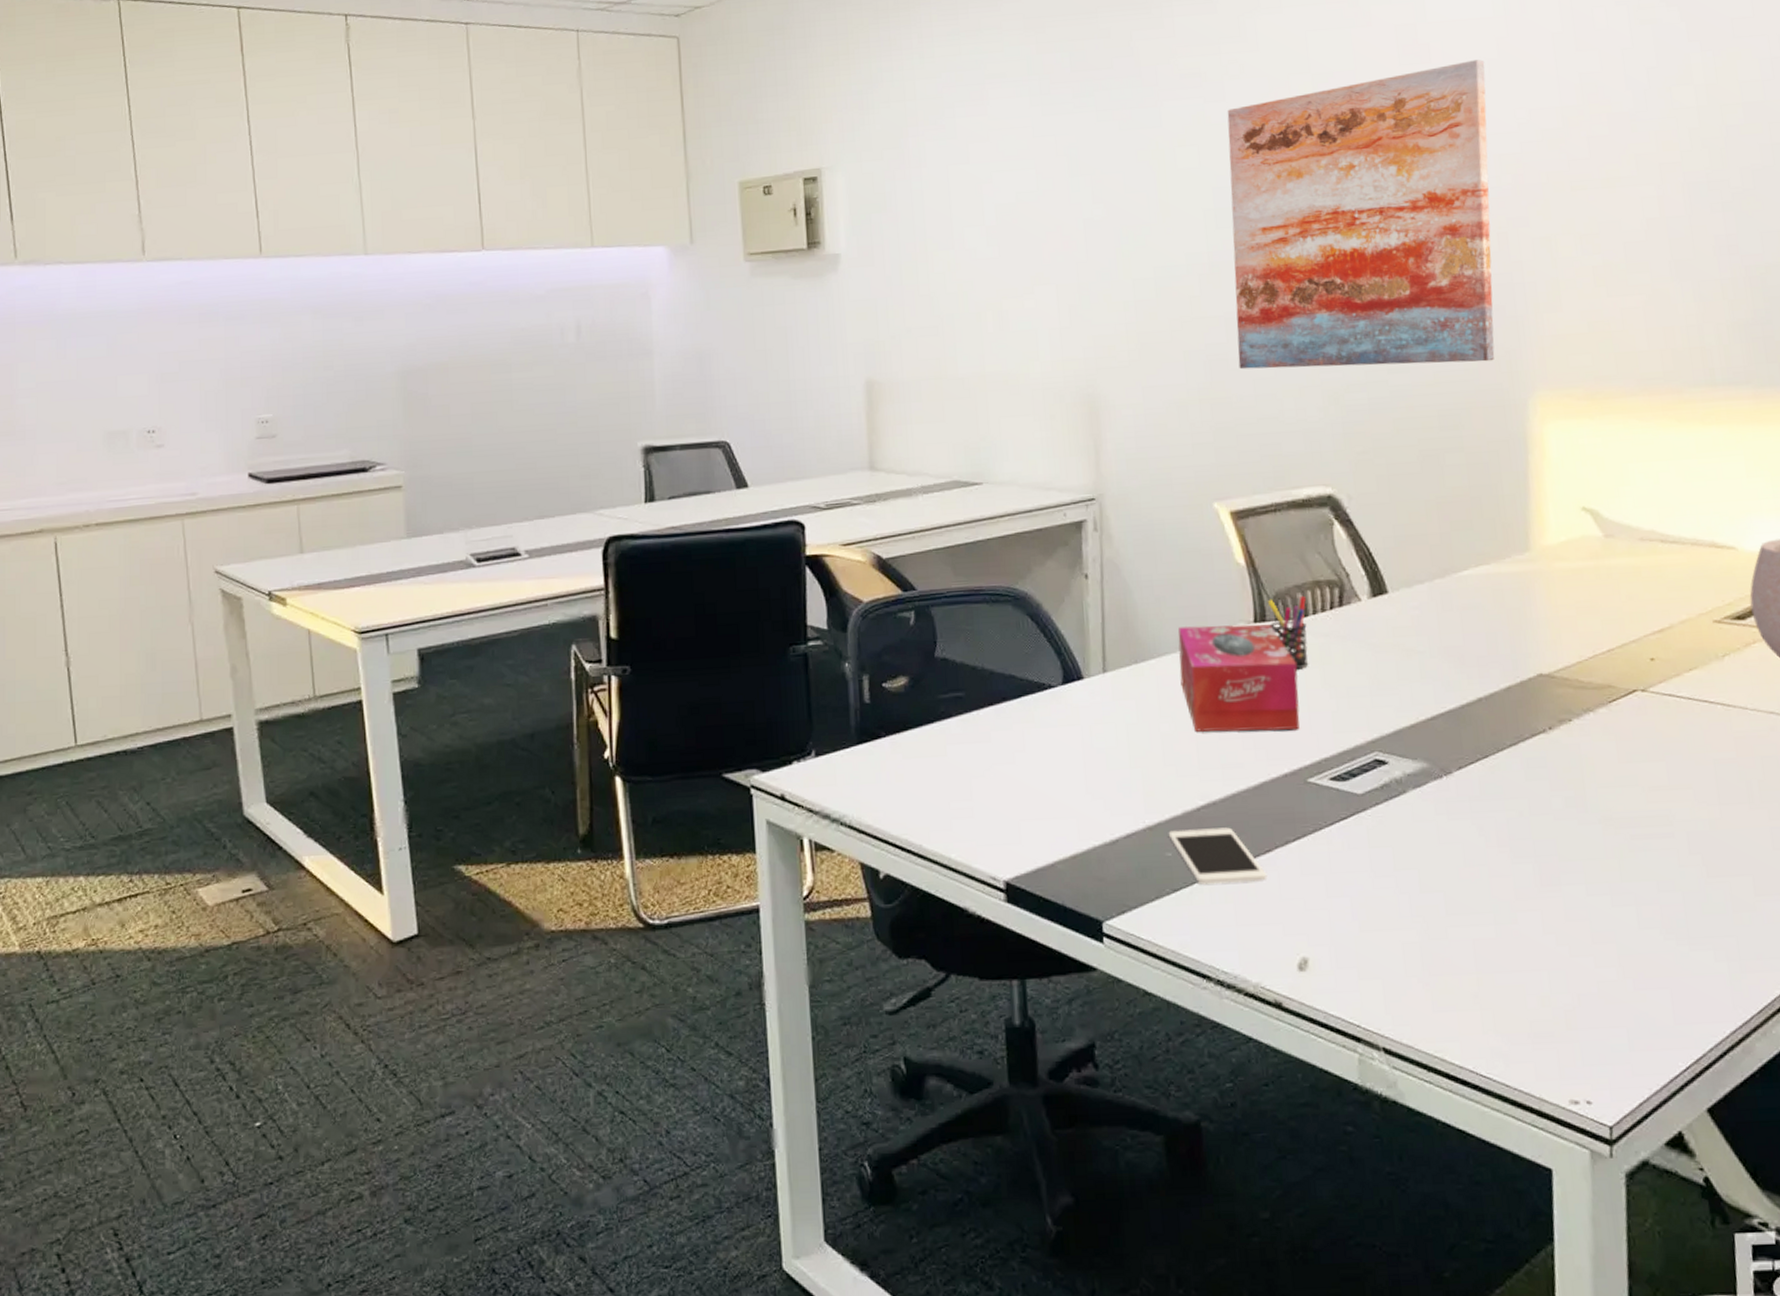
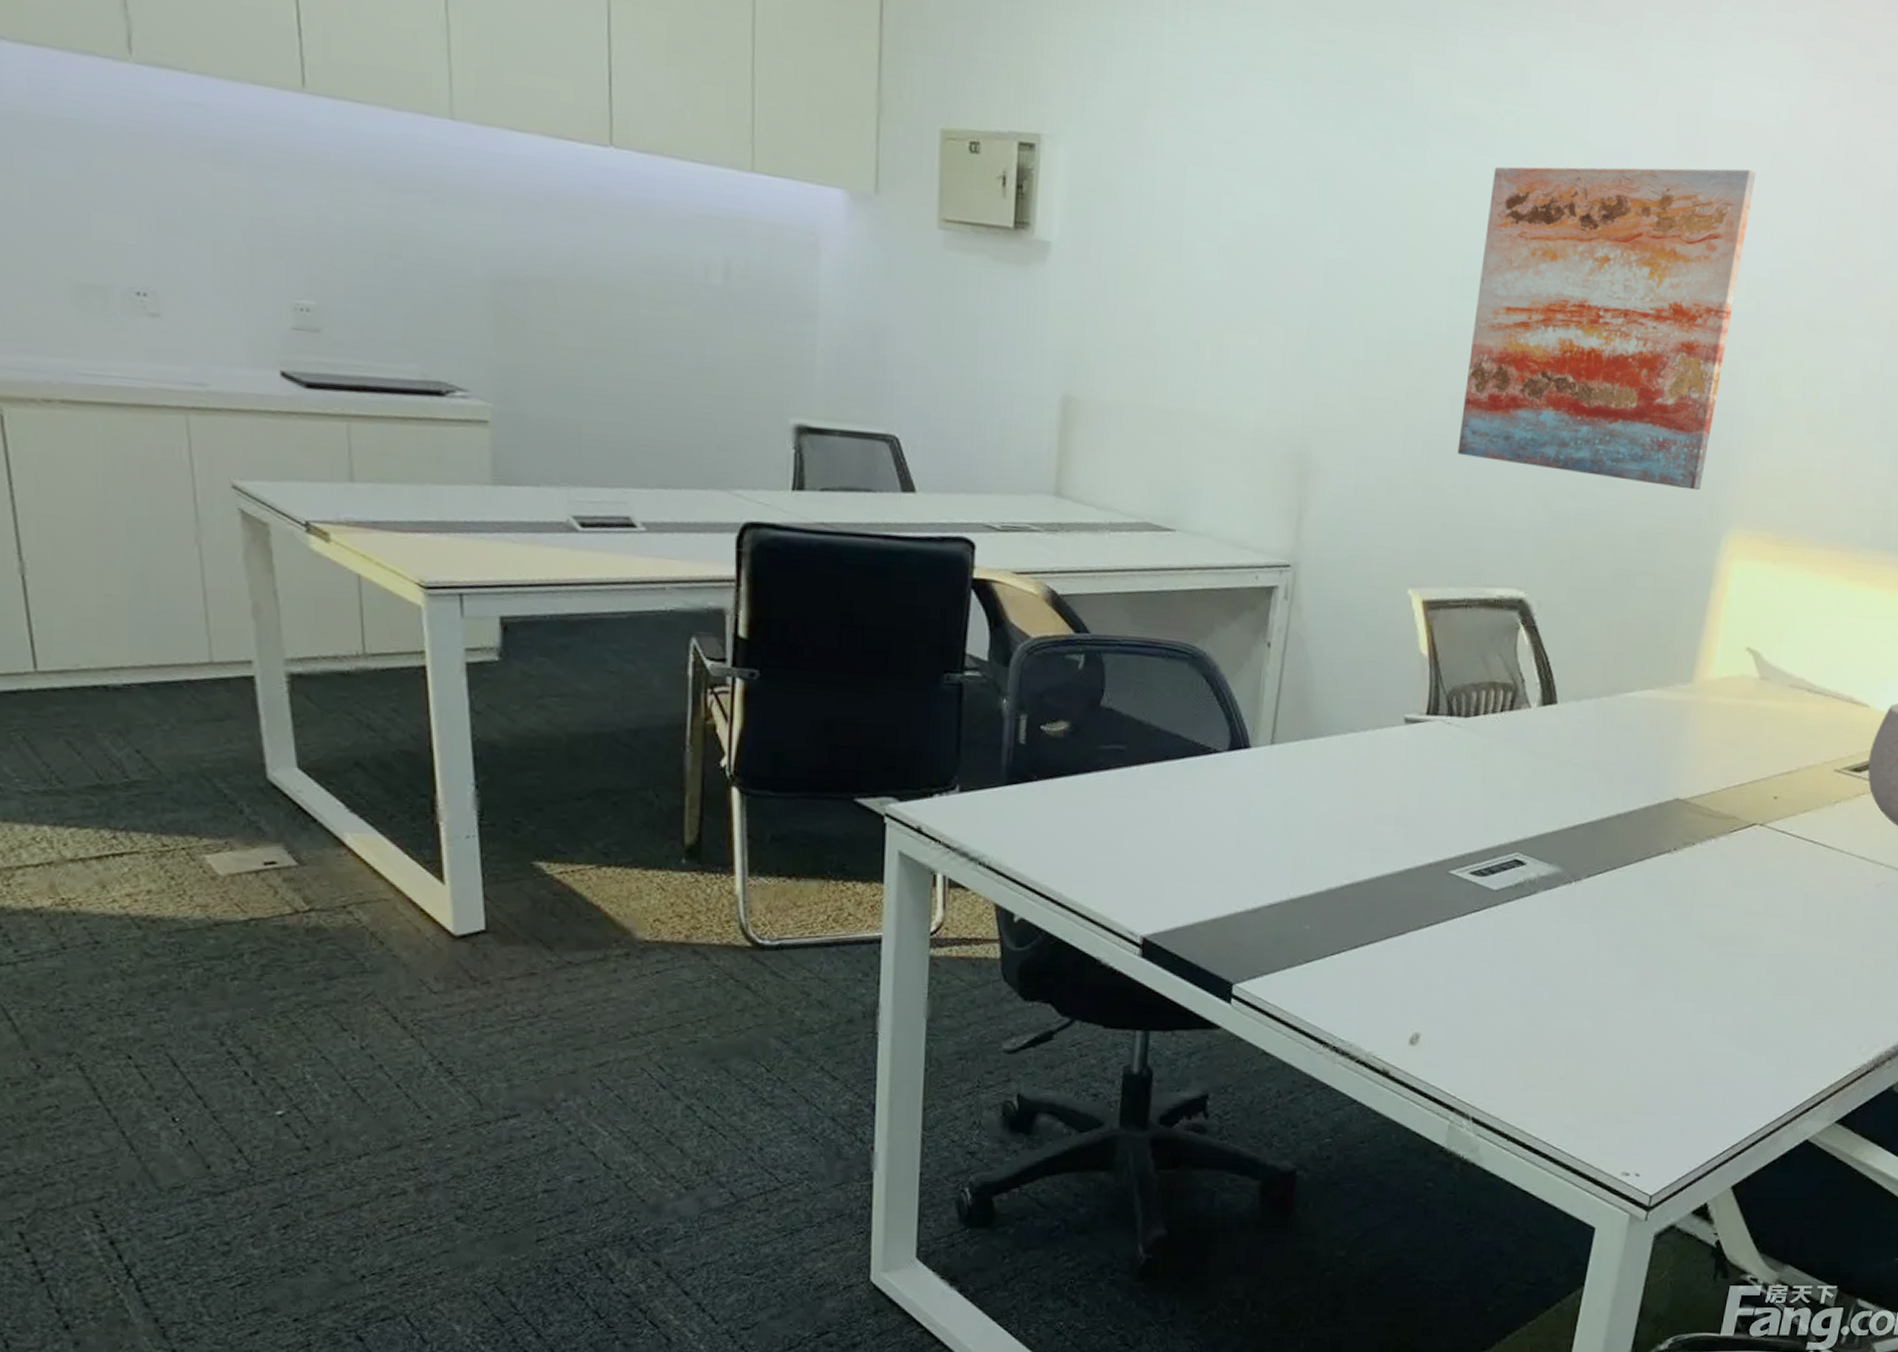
cell phone: present [1168,827,1268,885] -> none [1309,905,1396,961]
tissue box: present [1178,624,1300,732] -> none [1345,709,1459,824]
pen holder: present [1267,595,1309,670] -> none [1440,693,1479,766]

